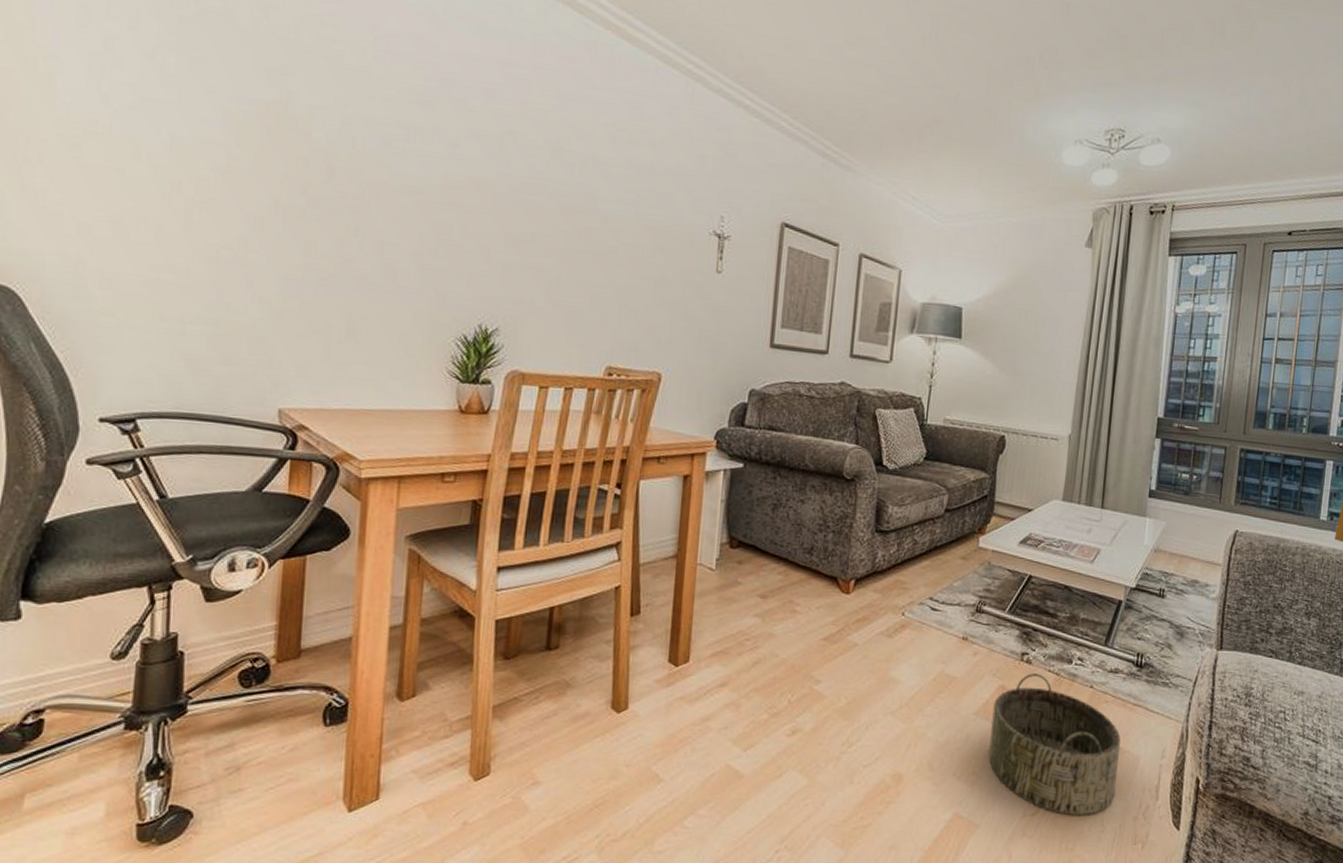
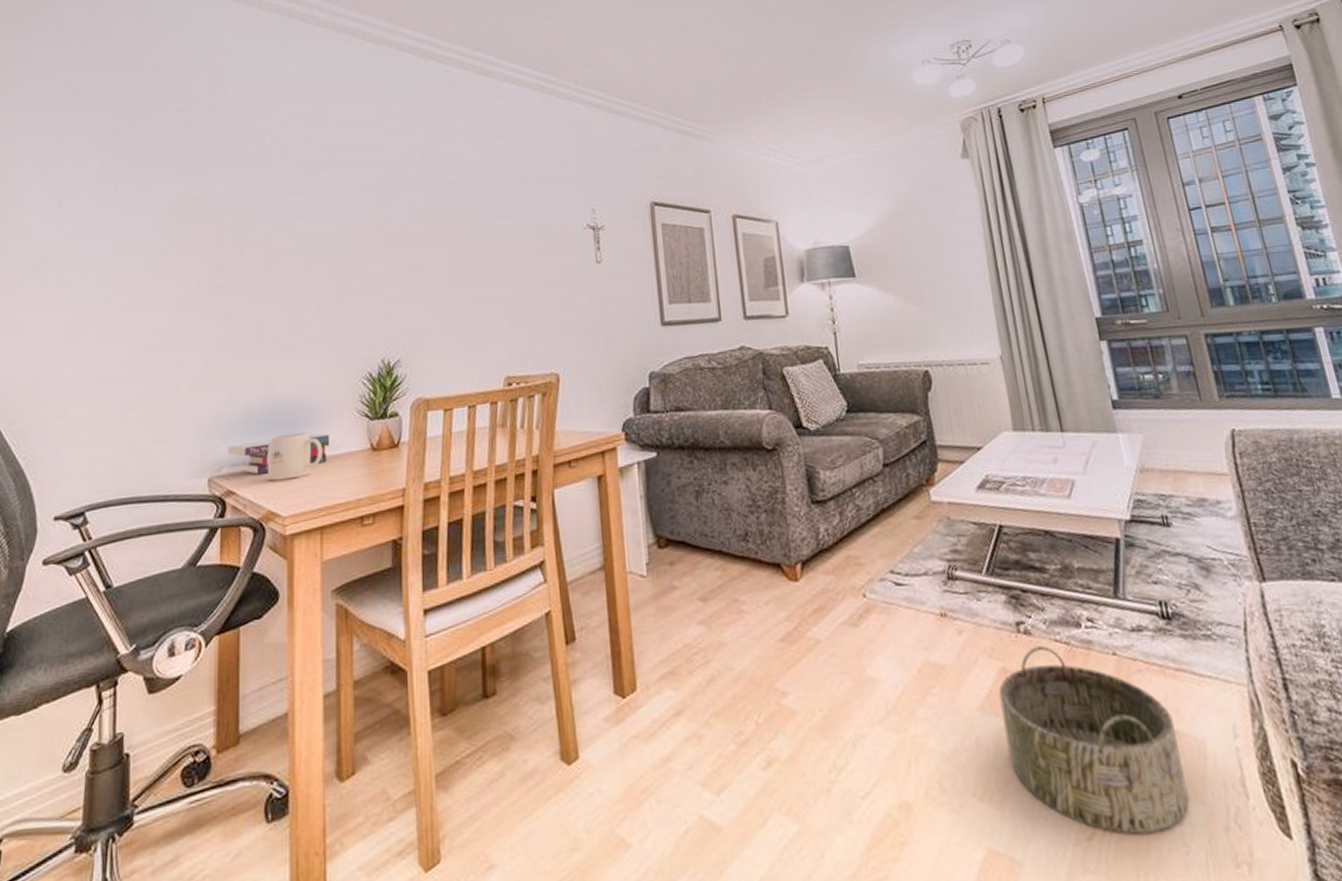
books: none [302,380,416,416] -> present [228,433,330,475]
mug: none [344,379,407,426] -> present [267,432,323,481]

